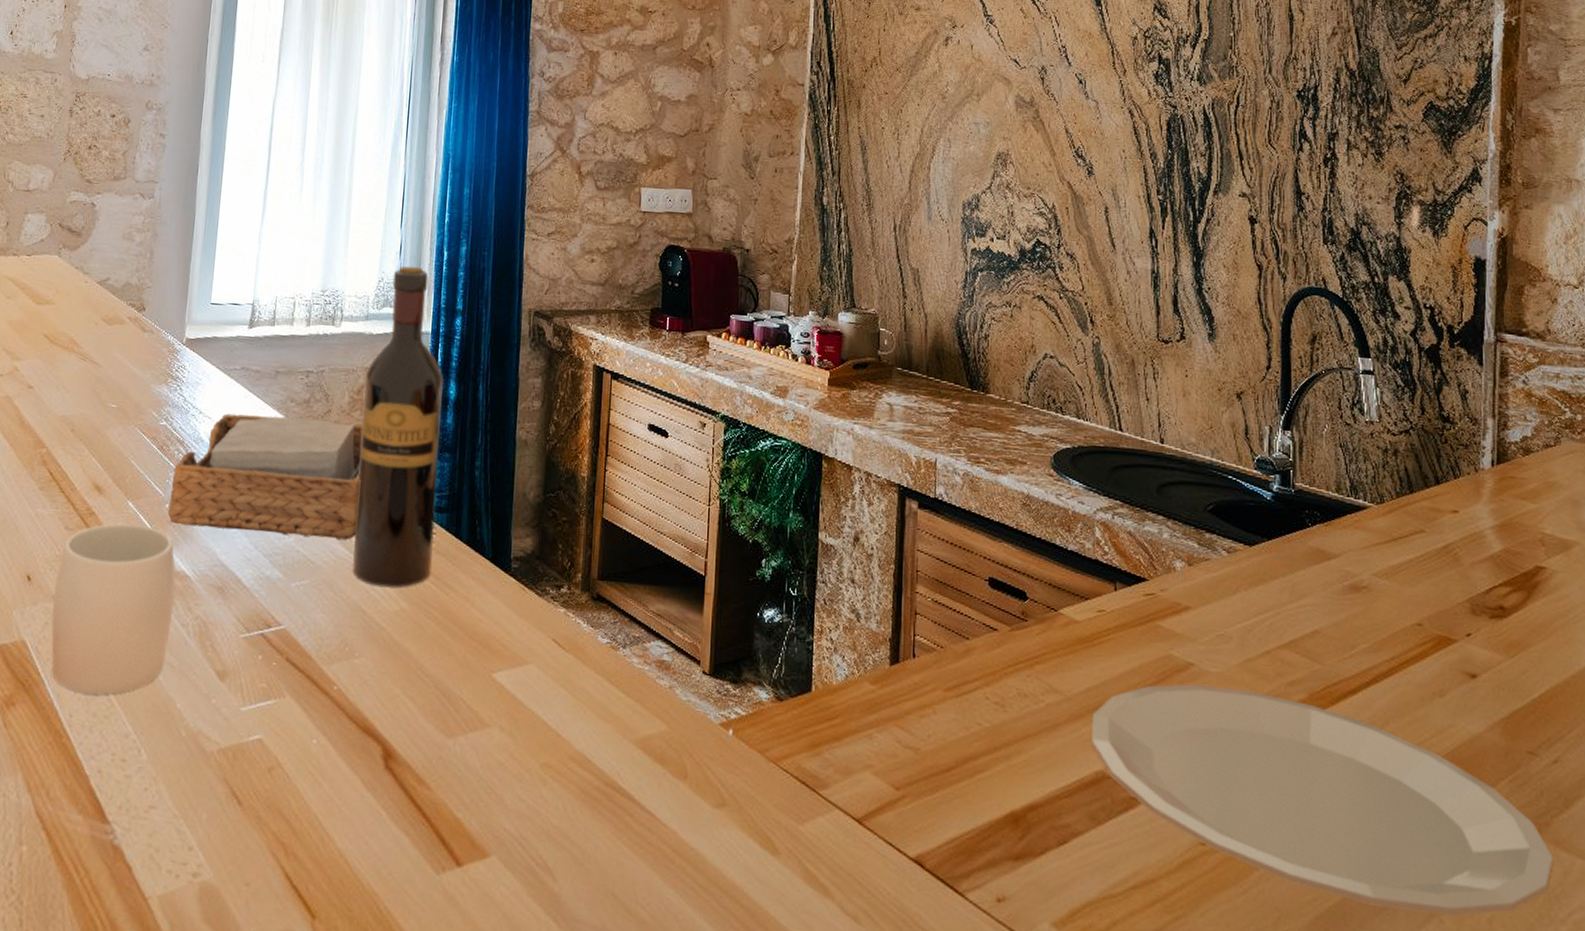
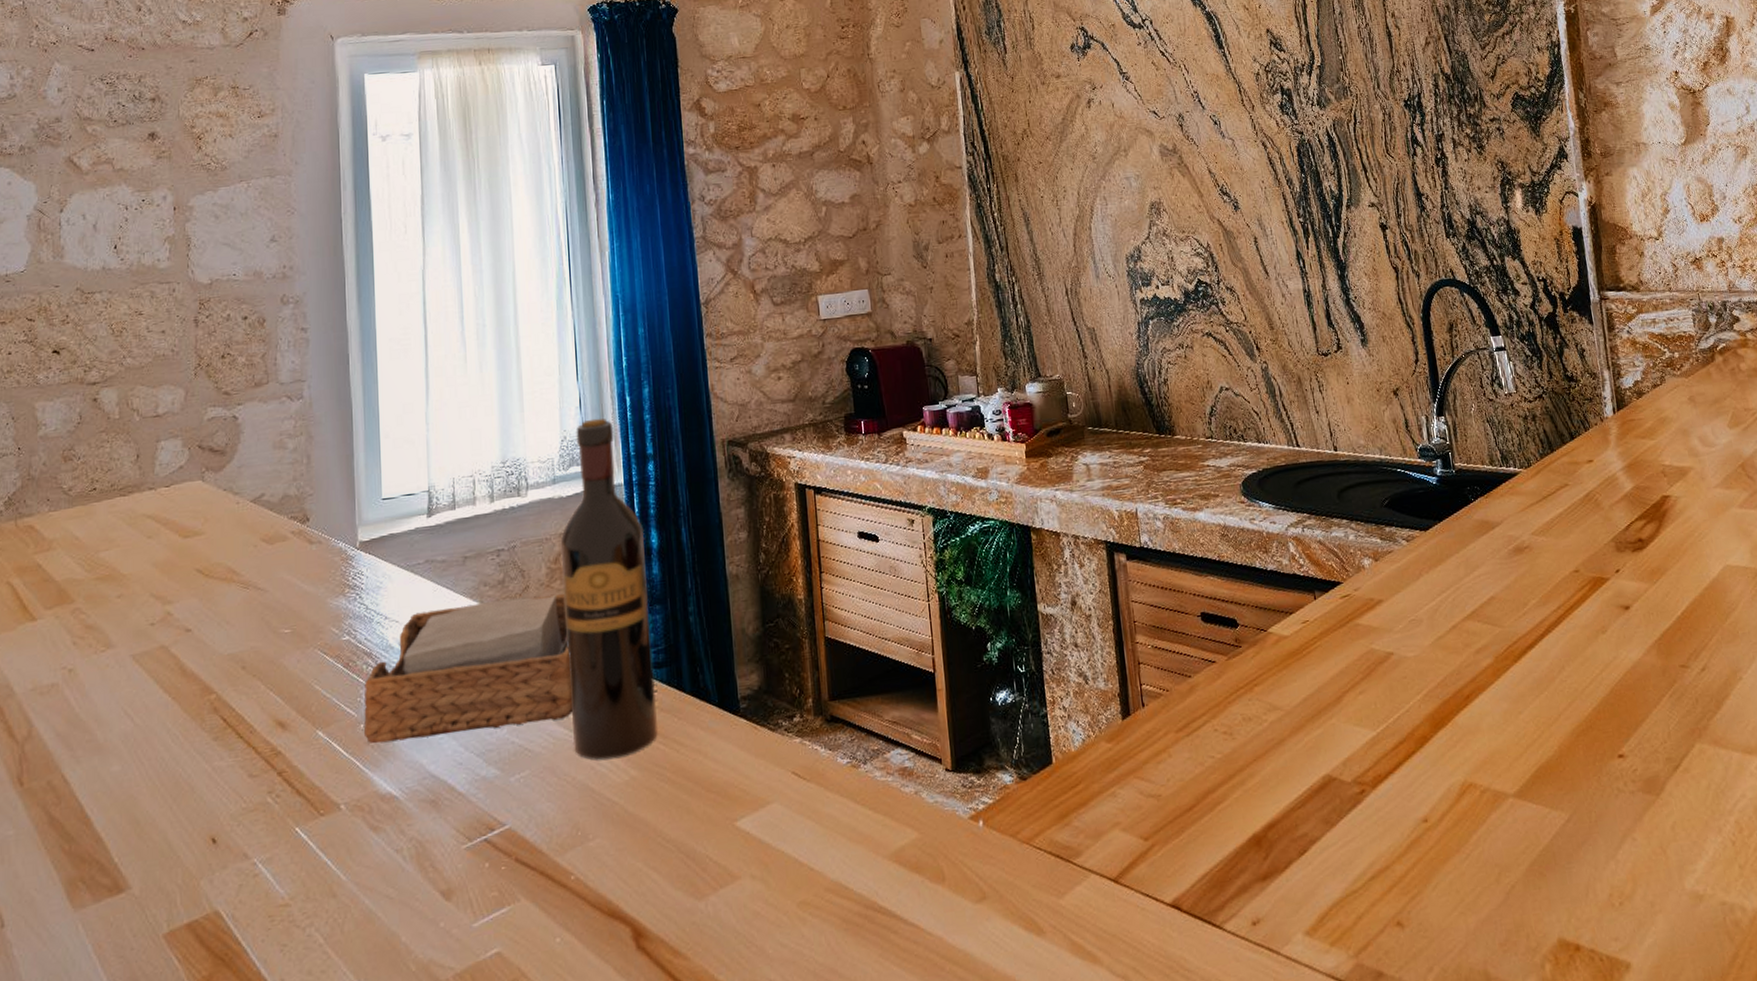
mug: present [51,522,176,695] -> none [244,752,384,953]
plate: present [1091,684,1553,917] -> none [1311,666,1716,840]

